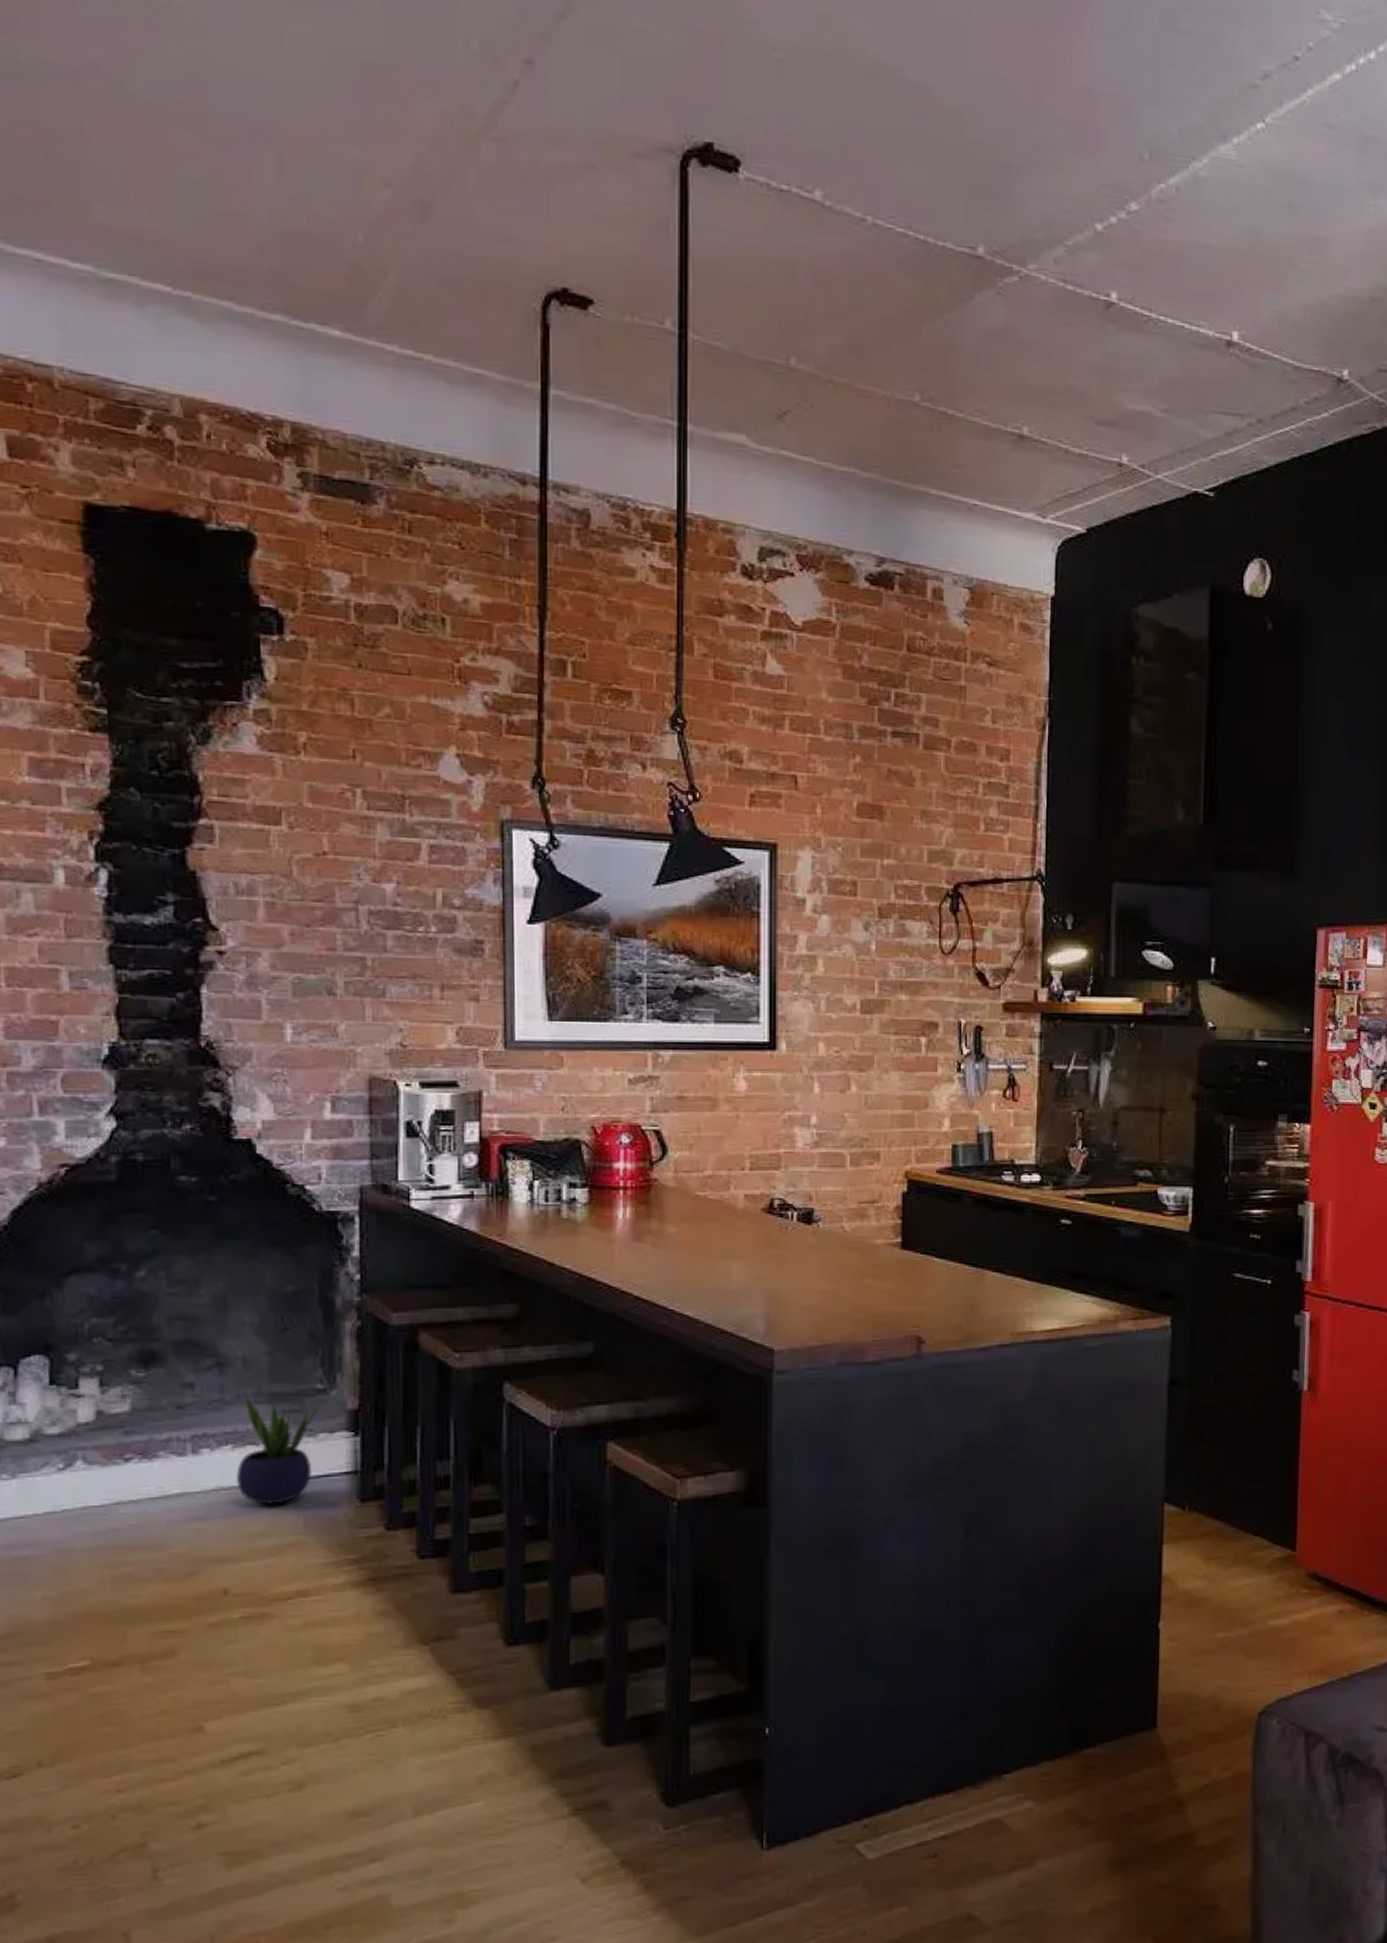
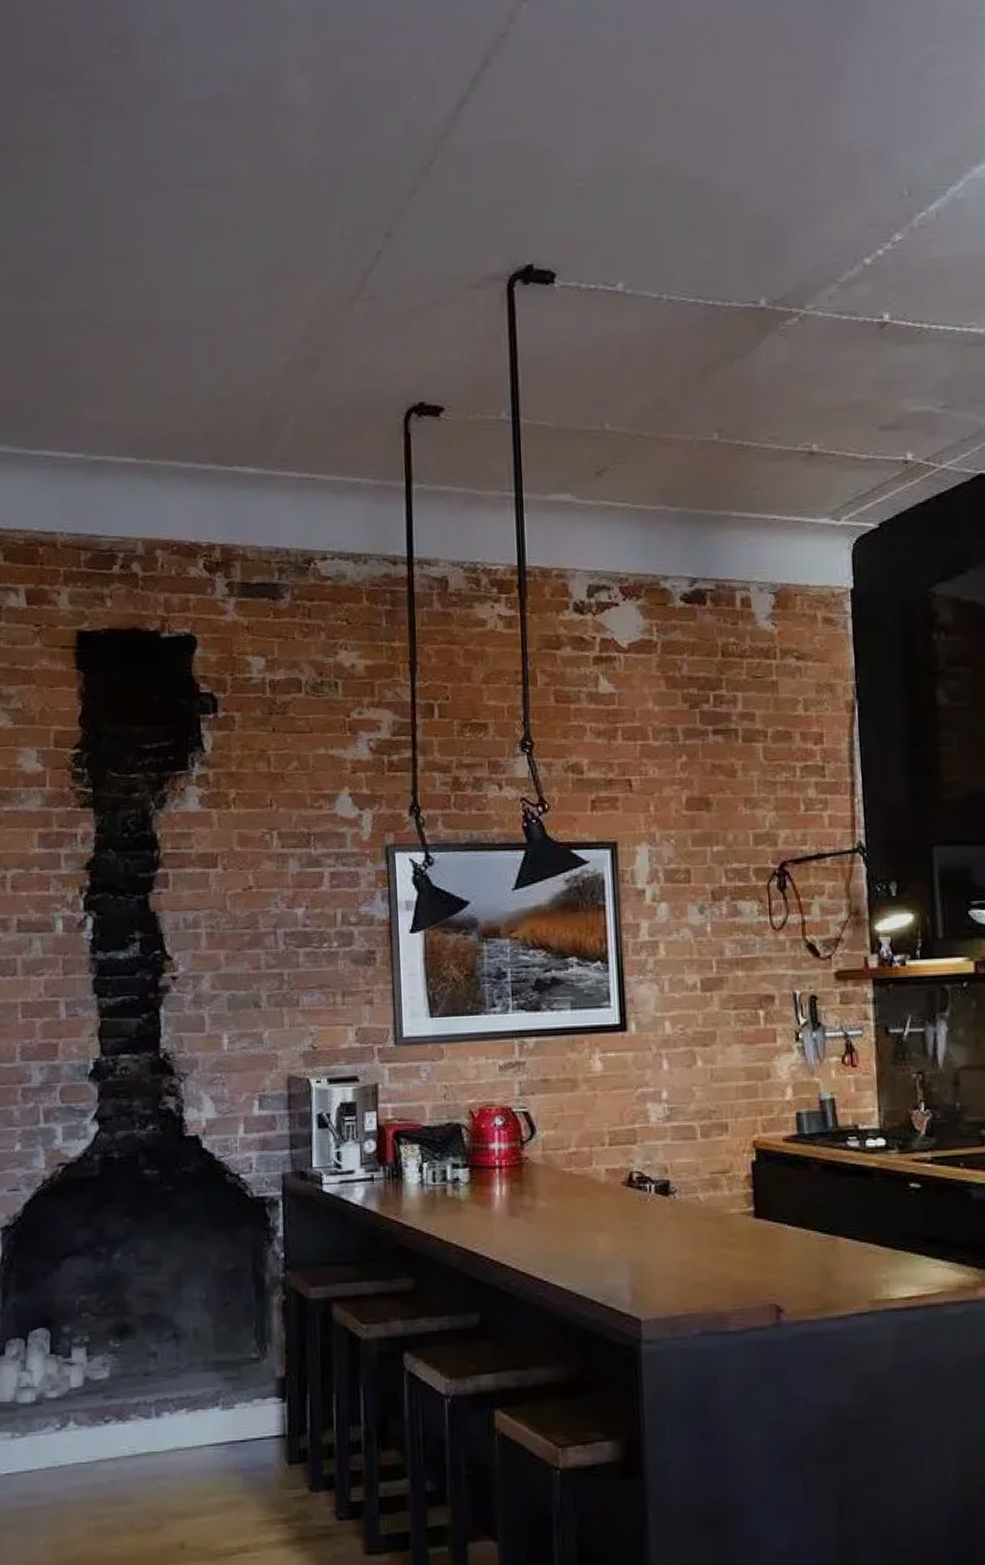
potted plant: present [235,1394,320,1505] -> none [189,1362,255,1465]

